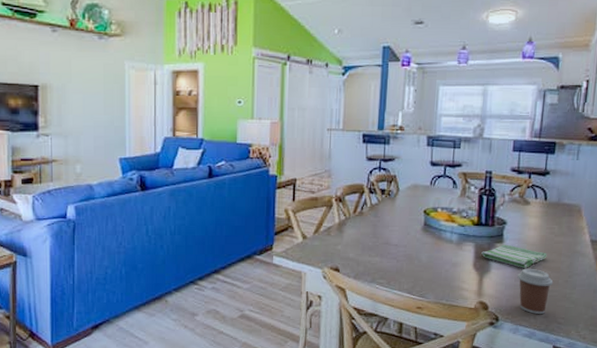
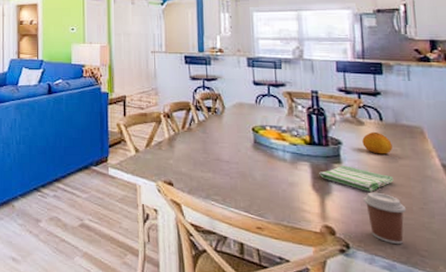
fruit: none [525,211,551,233] -> present [362,131,392,155]

